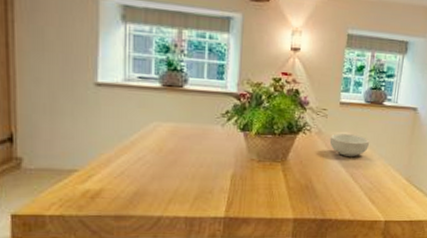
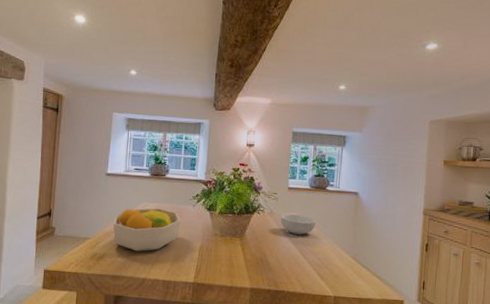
fruit bowl: none [111,129,206,184] -> present [113,208,181,252]

